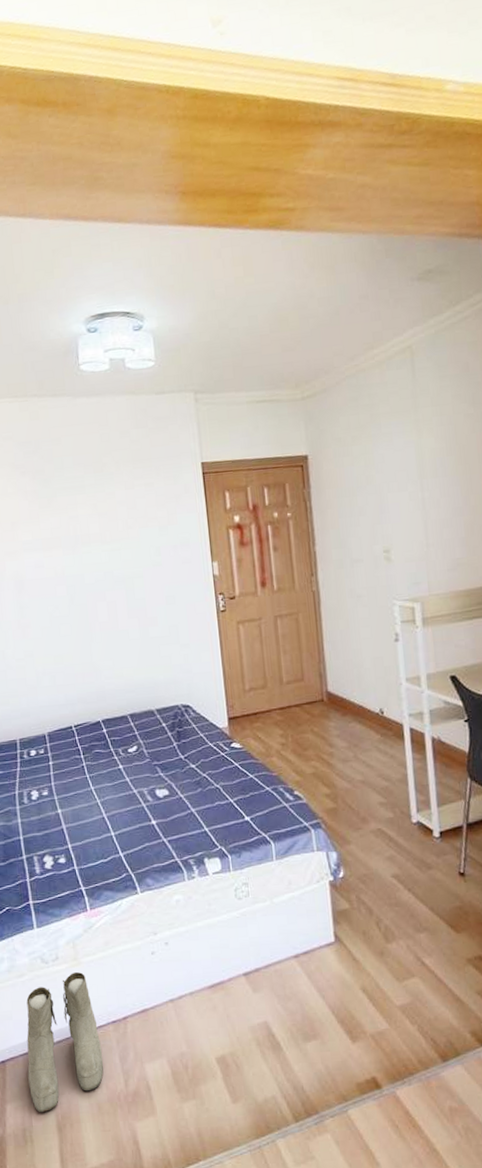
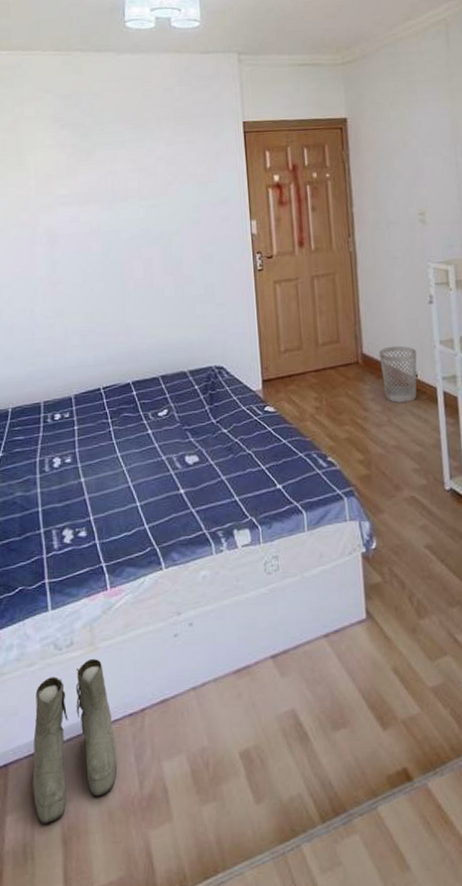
wastebasket: none [344,683,383,740] -> present [379,345,417,403]

